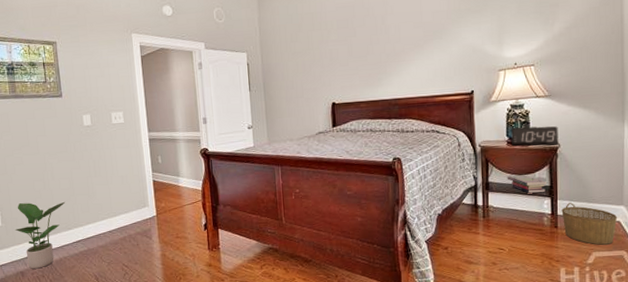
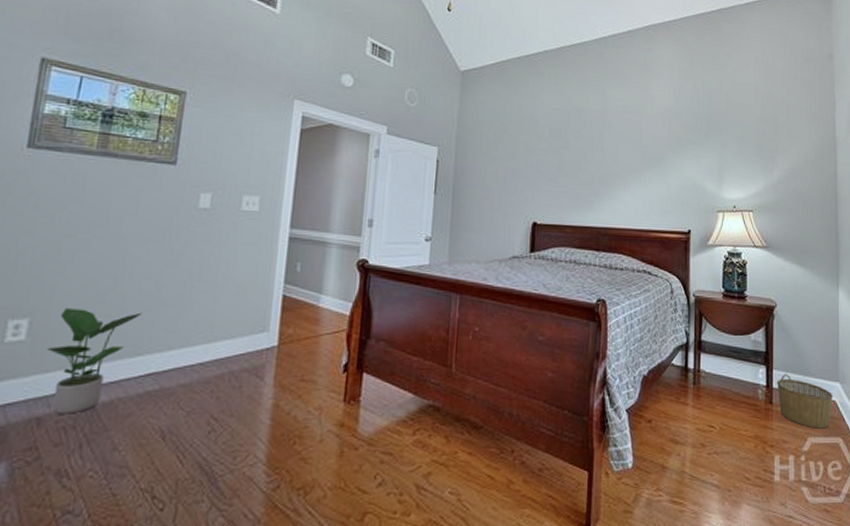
books: present [507,175,546,194] -> none [721,335,762,360]
alarm clock: present [511,126,559,147] -> none [727,279,775,304]

